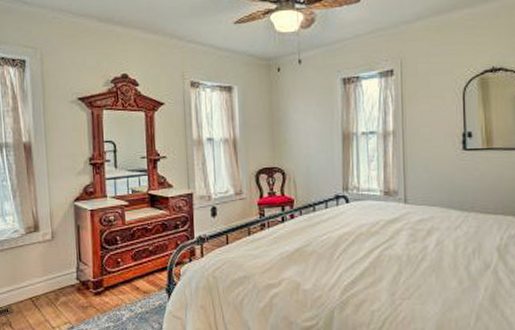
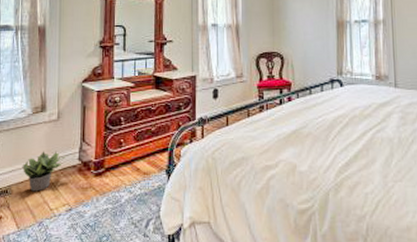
potted plant: none [20,271,65,311] -> present [22,151,68,192]

